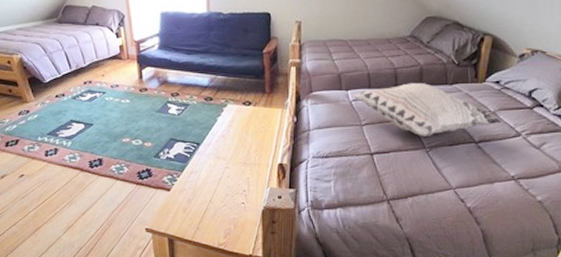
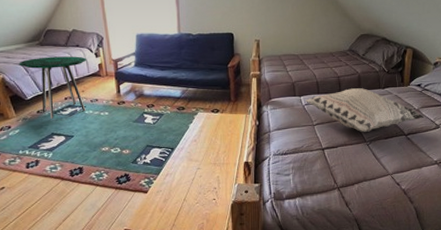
side table: none [36,36,106,104] -> present [19,56,86,119]

